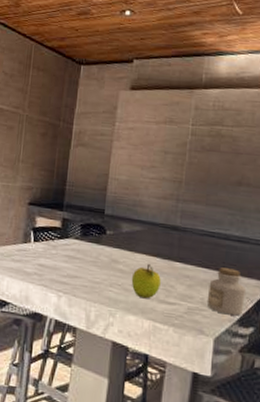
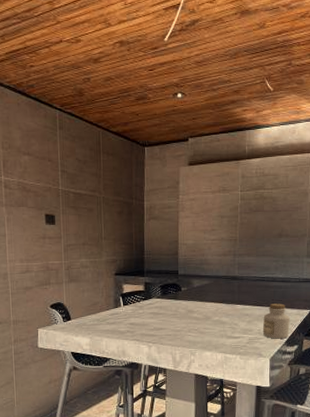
fruit: present [131,263,161,299] -> none [205,309,227,337]

